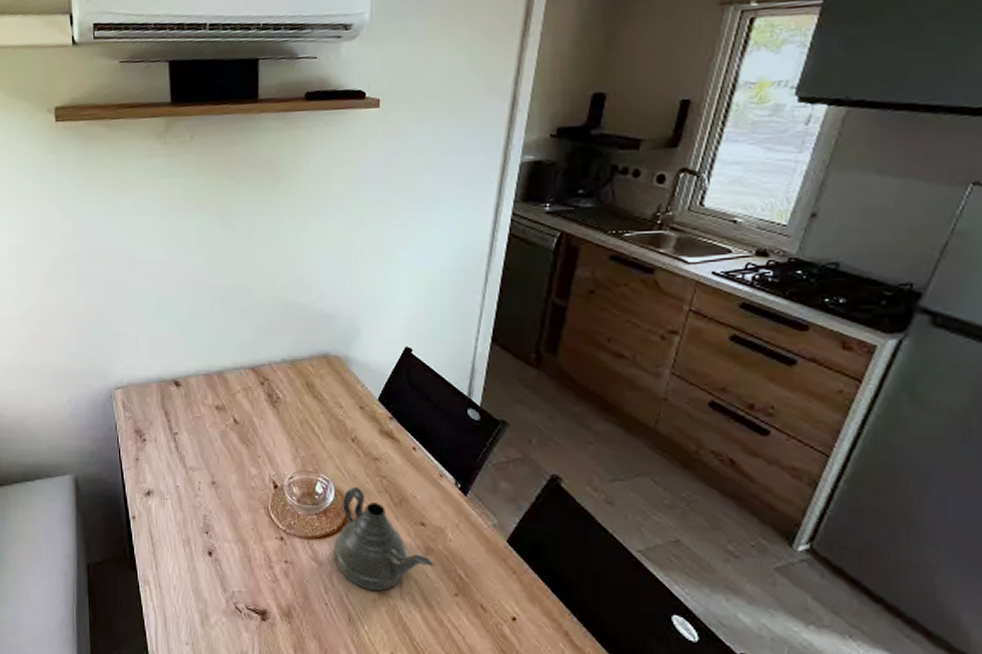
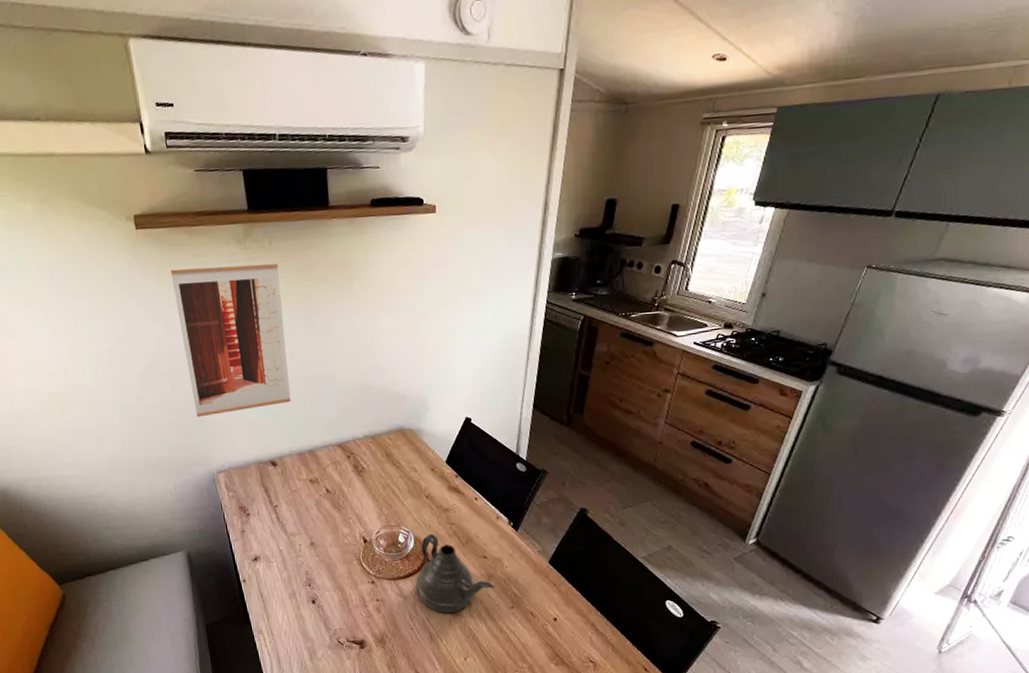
wall art: none [86,160,202,325] -> present [170,264,291,418]

